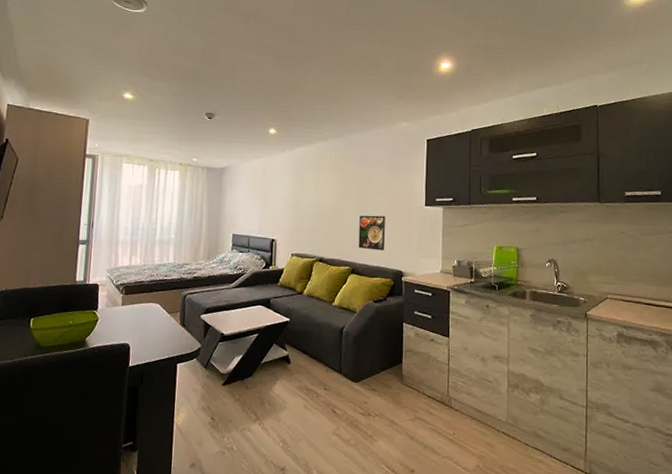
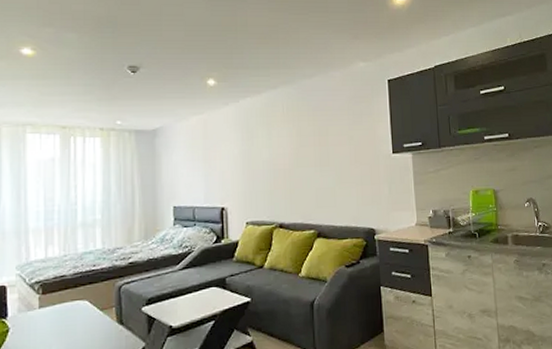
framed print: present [358,215,385,251] -> none [321,168,353,209]

